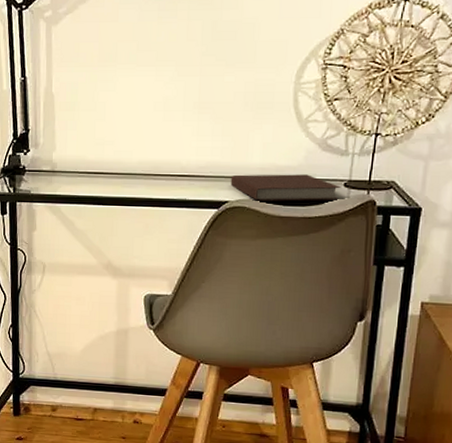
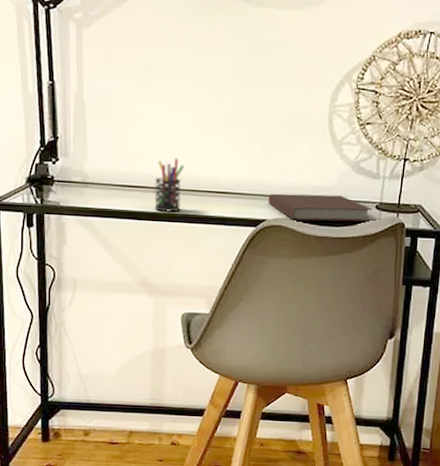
pen holder: none [118,143,147,197] -> present [154,157,184,212]

